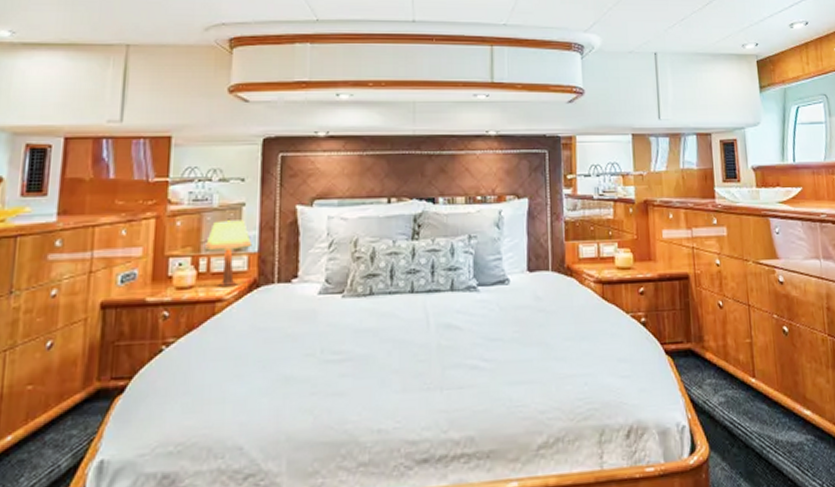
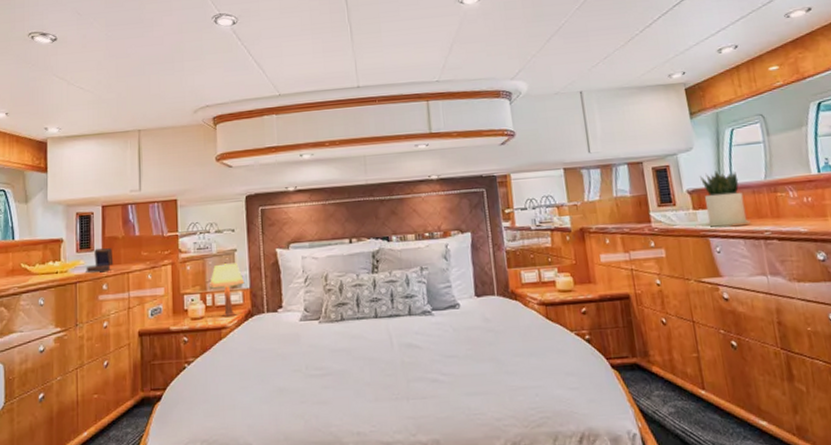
decorative box: none [30,192,75,225] -> present [84,248,114,274]
planter: none [765,148,810,208] -> present [700,171,752,227]

